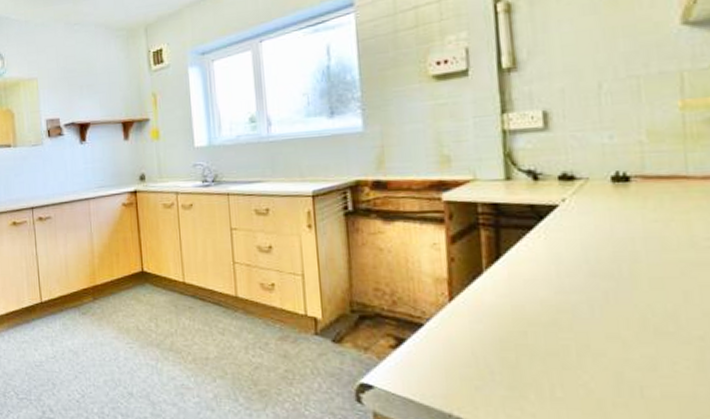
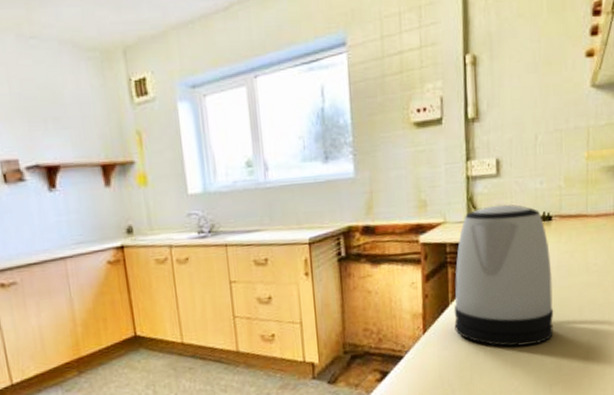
kettle: none [489,161,642,331] -> present [454,204,554,347]

